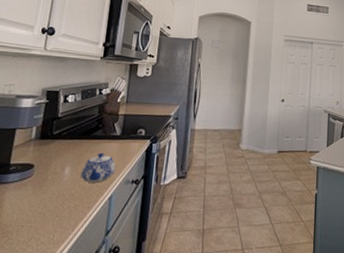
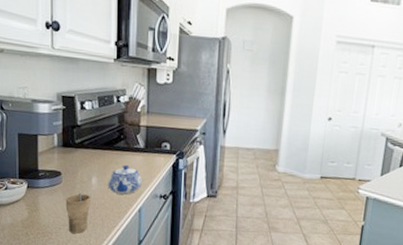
cup: none [31,185,62,230] -> present [65,193,91,234]

